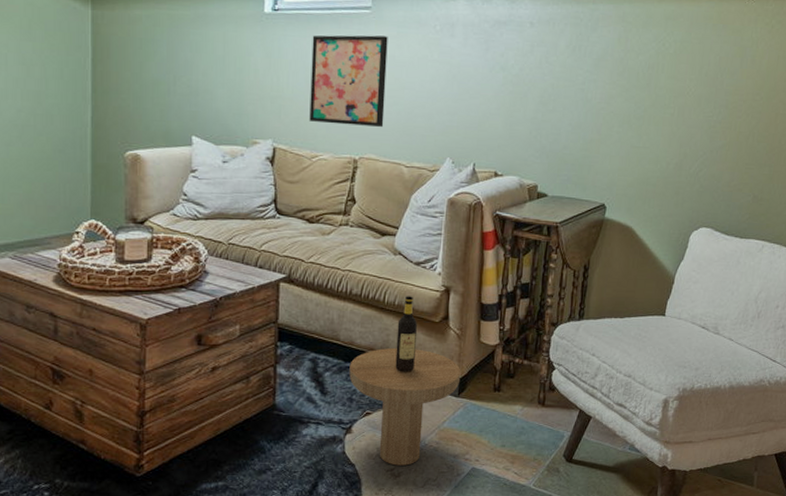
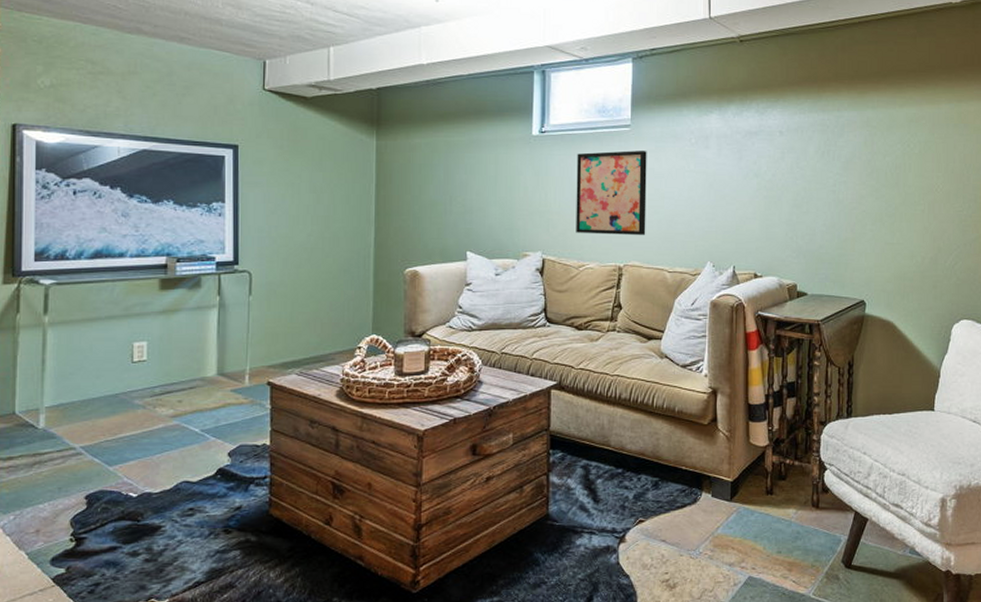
side table: present [349,296,461,466] -> none [621,399,732,576]

